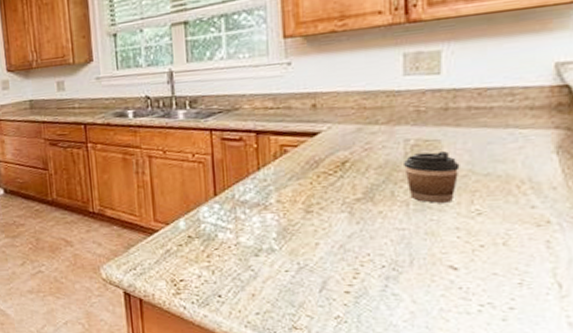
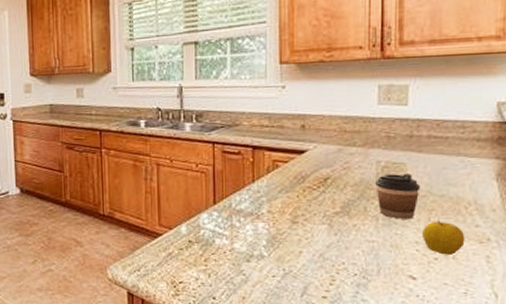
apple: none [464,203,518,241] -> present [422,221,465,255]

